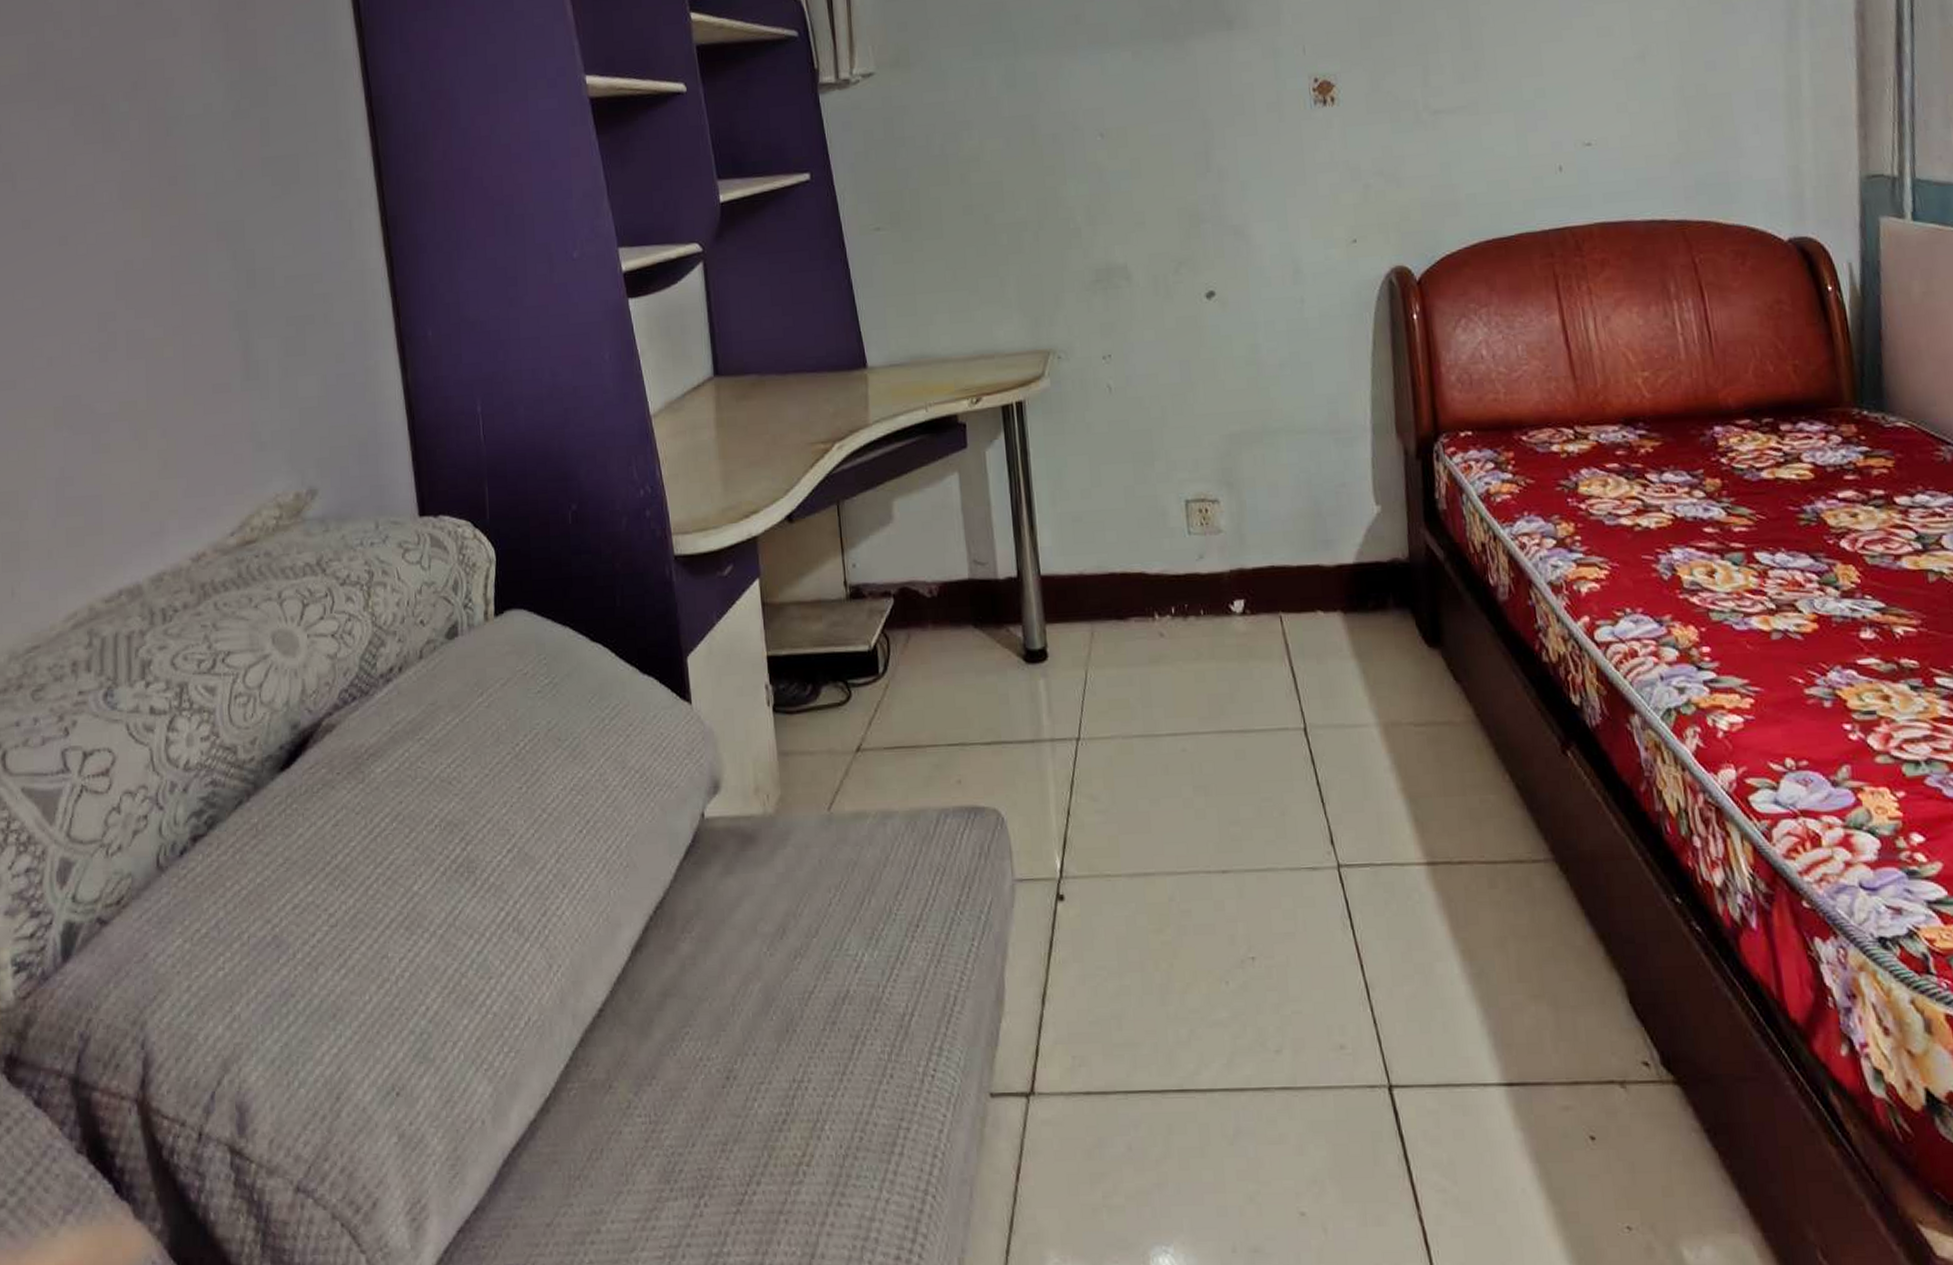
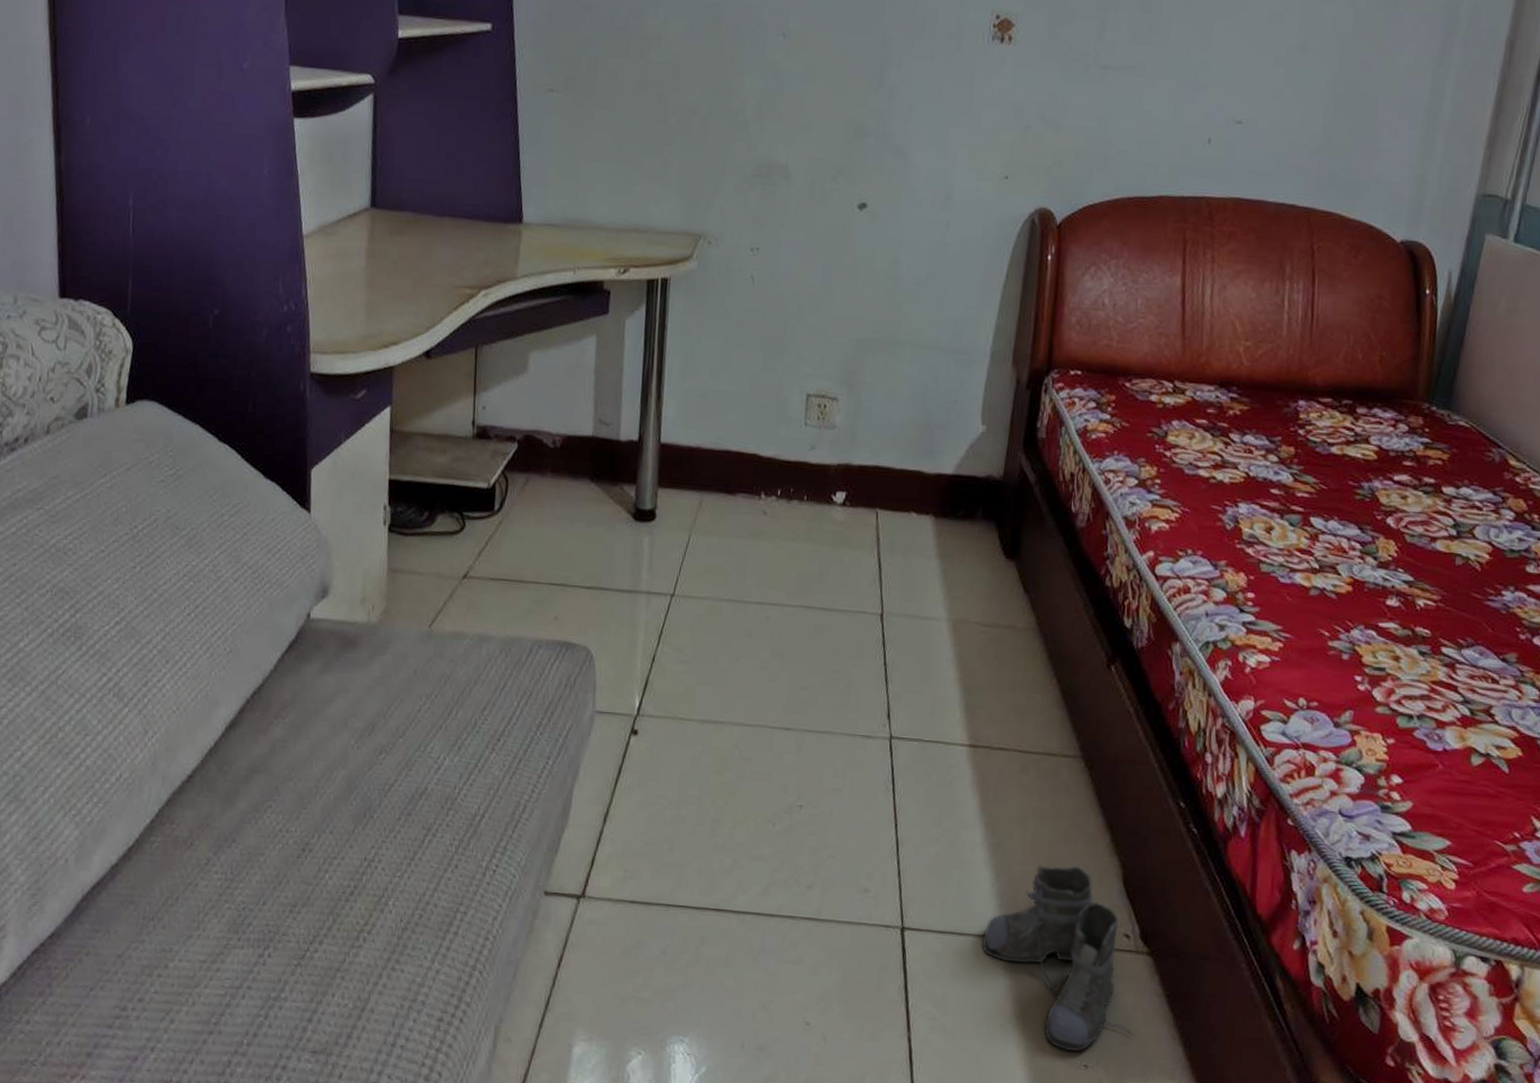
boots: none [1482,987,1677,1213] -> present [982,865,1134,1051]

